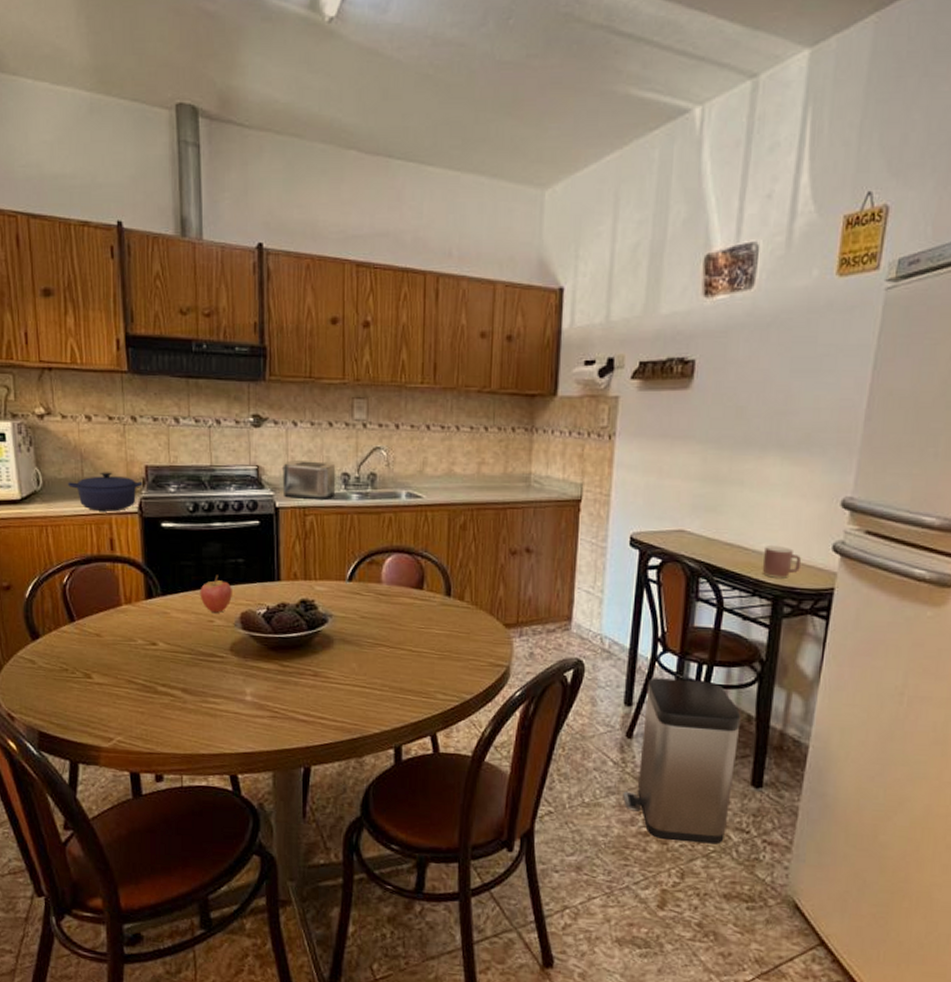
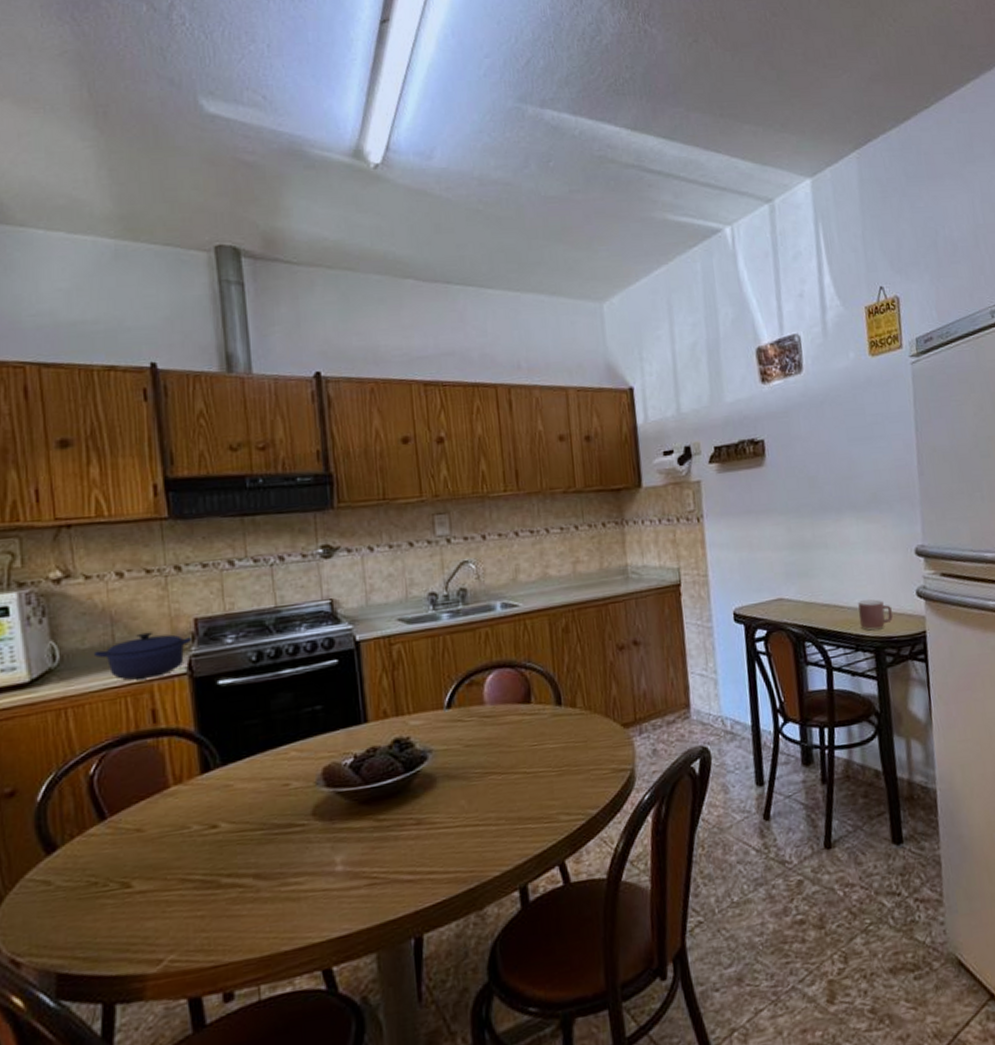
fruit: present [200,575,232,613] -> none [270,729,311,774]
toaster: present [281,460,336,501] -> none [359,584,424,629]
pedal bin: present [623,678,741,844] -> none [771,744,879,924]

